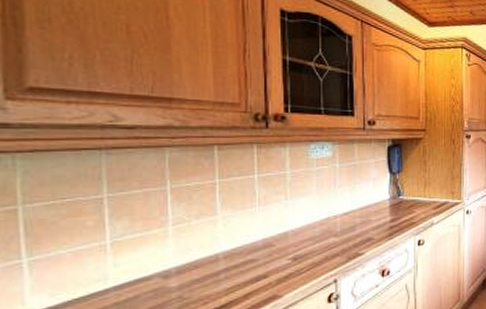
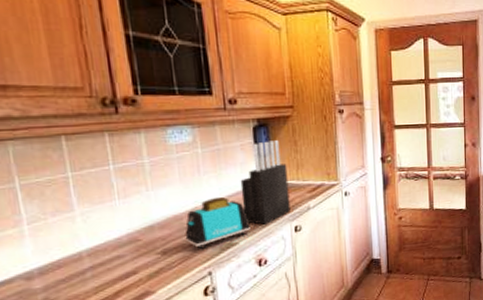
toaster: none [316,210,377,257] -> present [185,197,250,249]
knife block: none [371,160,416,237] -> present [240,140,291,225]

